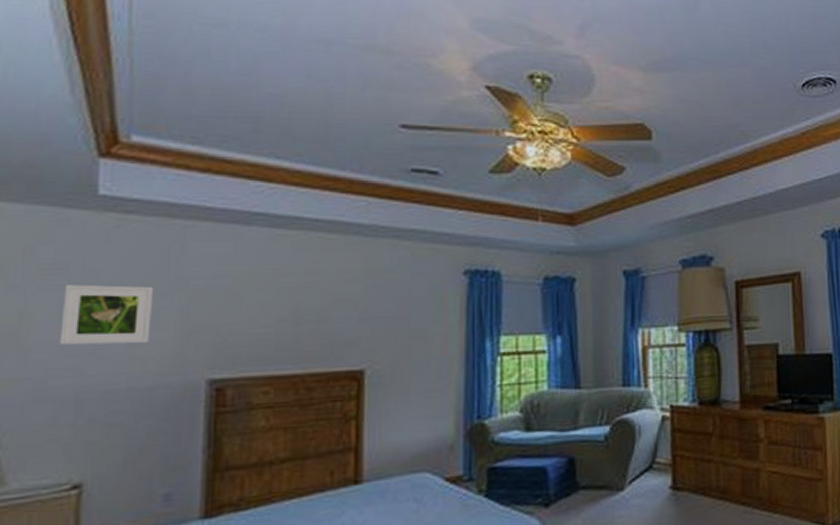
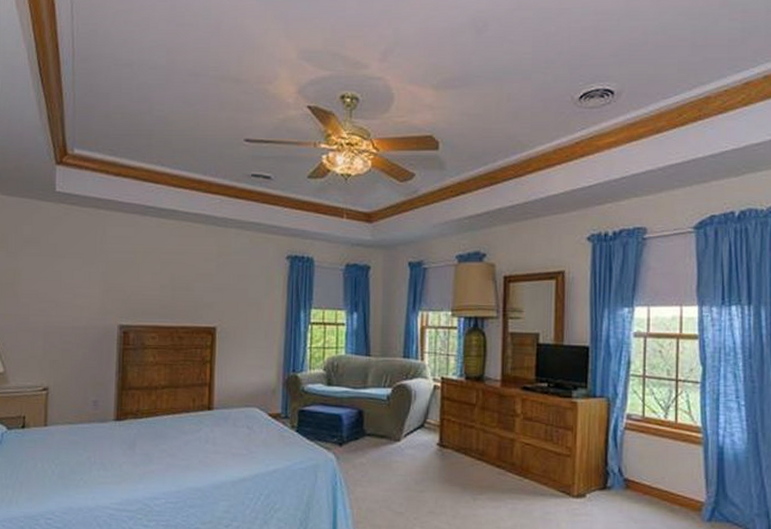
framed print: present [59,284,154,346] -> none [35,253,88,297]

